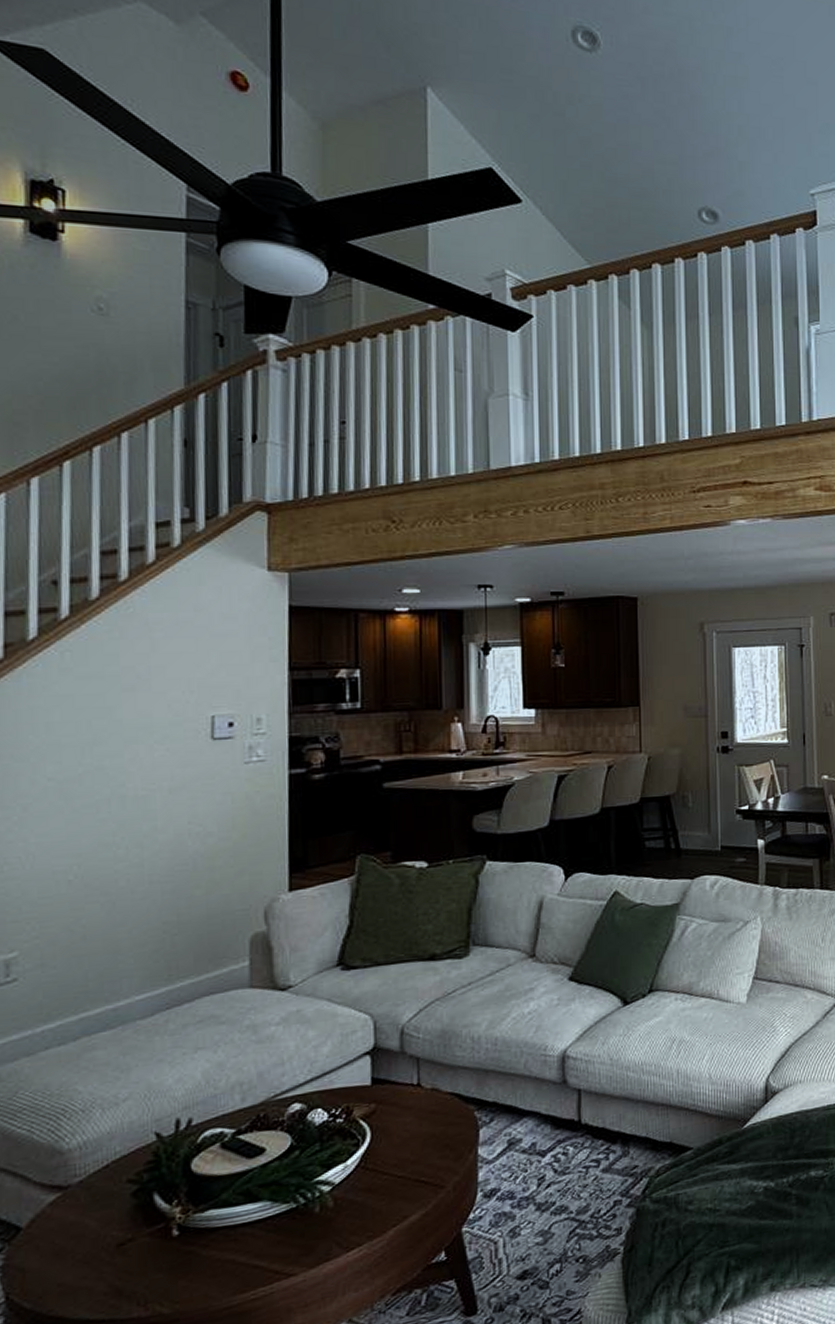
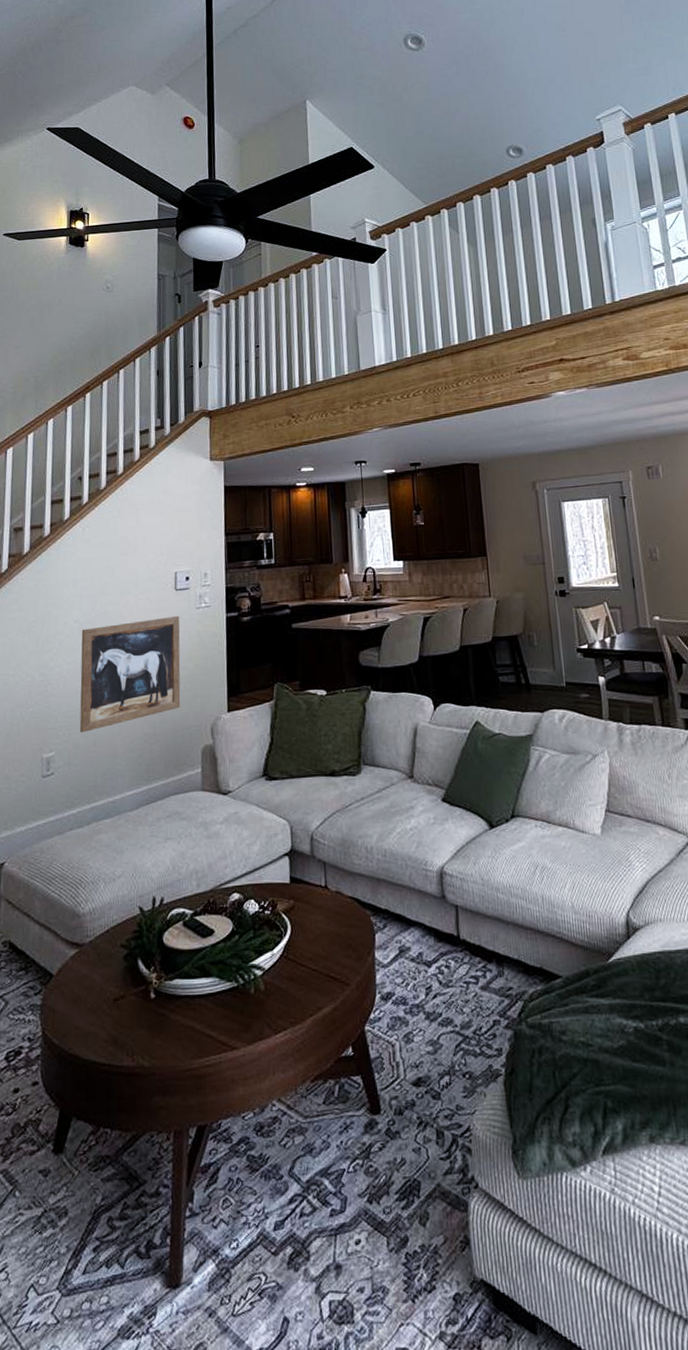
wall art: none [59,772,220,926] -> present [80,615,181,733]

